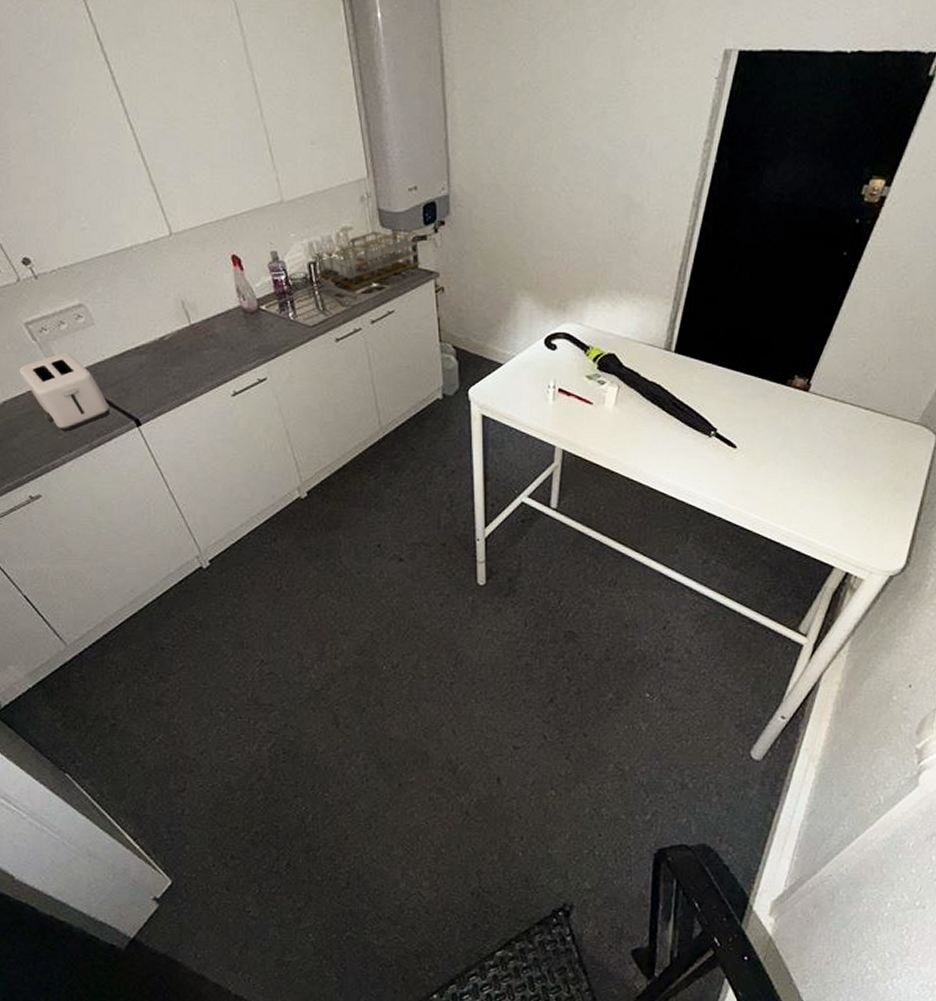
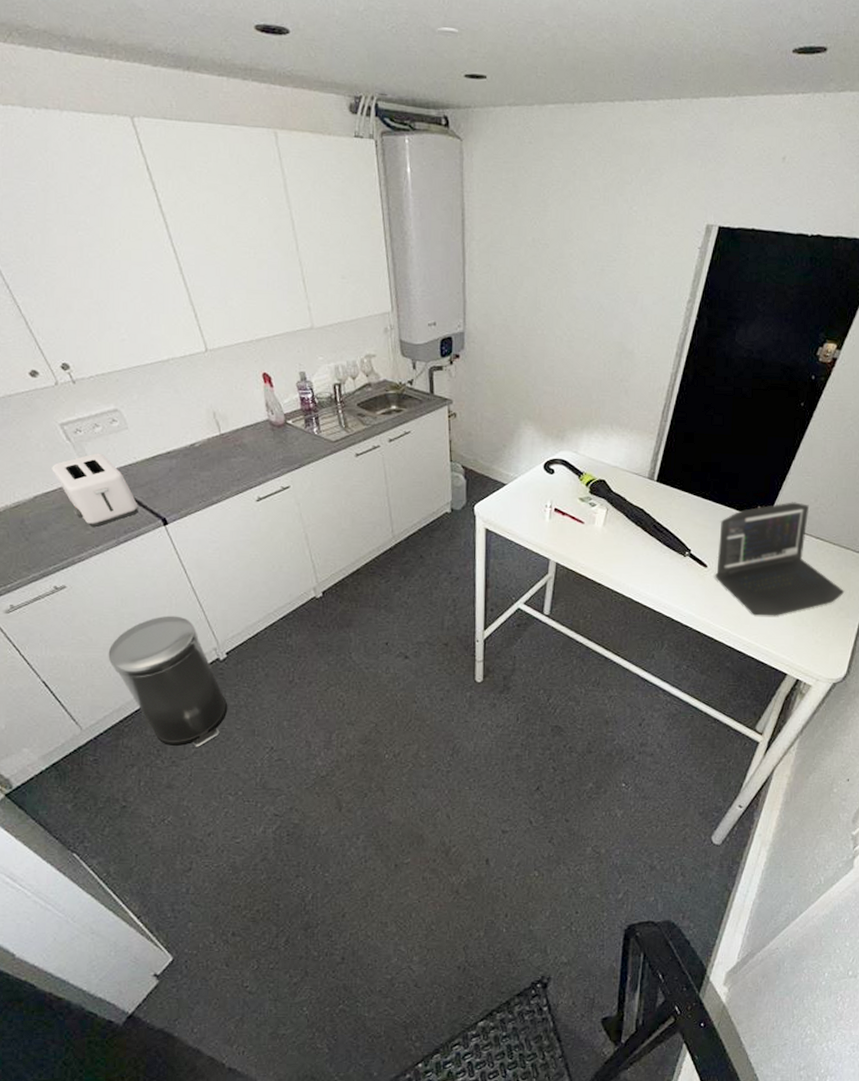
pedal bin: none [88,523,214,663] -> present [108,616,228,748]
dish rack: present [314,229,421,291] -> none [340,359,437,412]
laptop: none [746,368,902,501] -> present [715,502,845,616]

